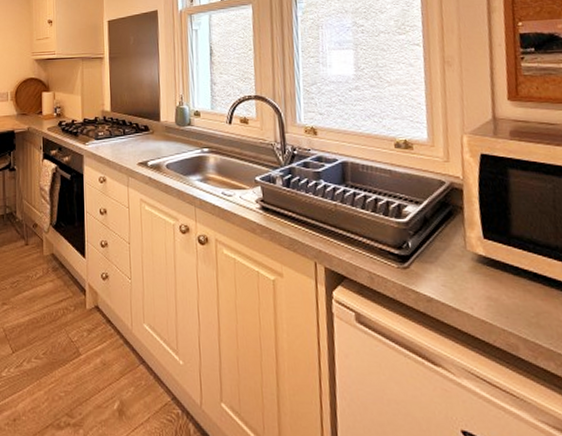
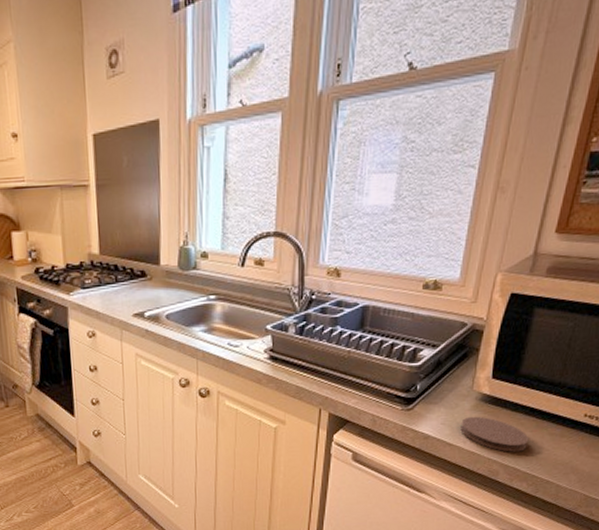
coaster: none [462,279,543,323] -> present [460,416,529,452]

